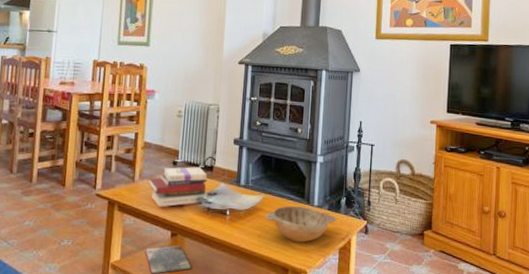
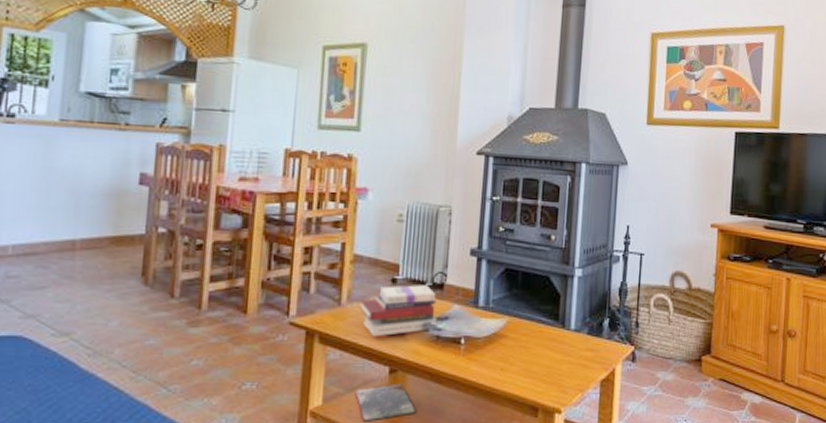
decorative bowl: present [265,205,337,243] -> none [509,330,599,375]

